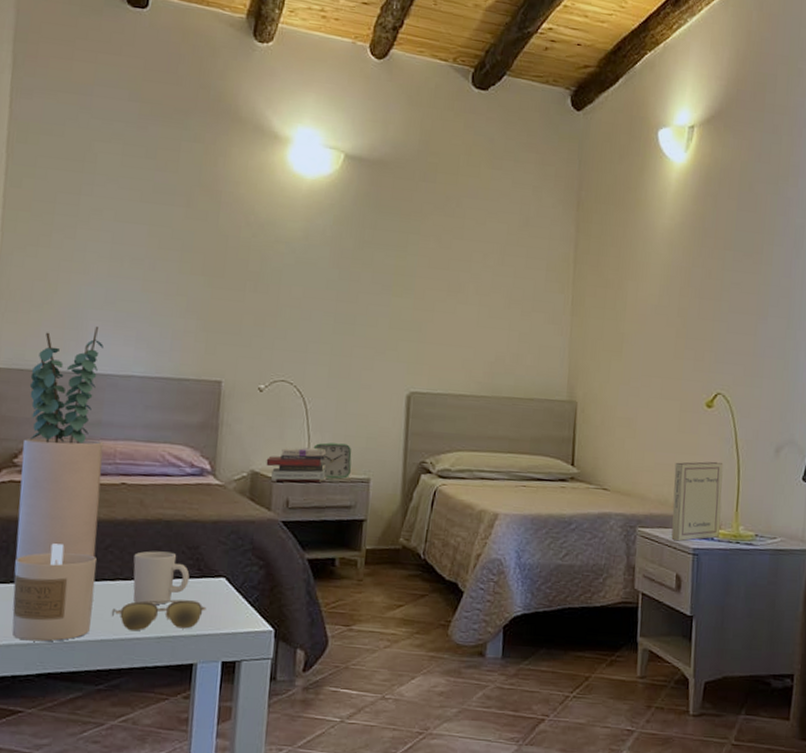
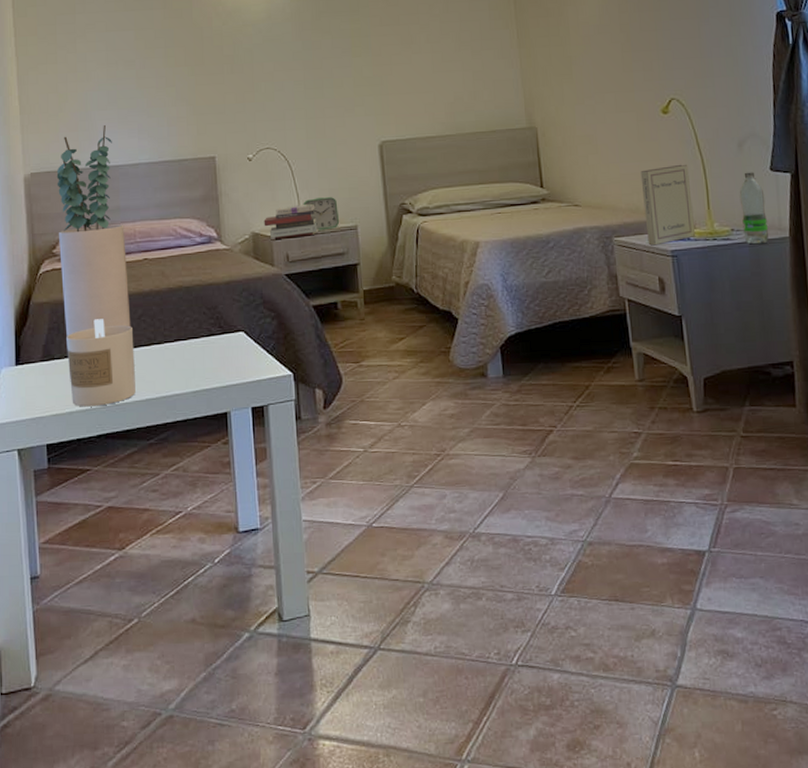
sunglasses: present [111,599,207,632] -> none [151,355,231,389]
mug: present [133,551,190,605] -> none [163,314,213,364]
bottle: none [766,479,793,554] -> present [739,172,769,245]

